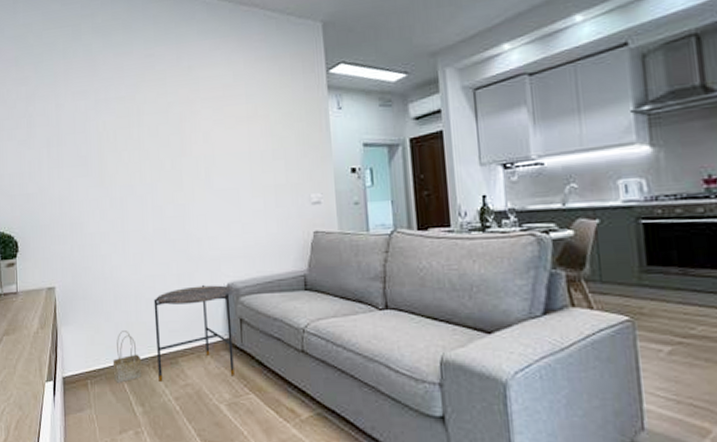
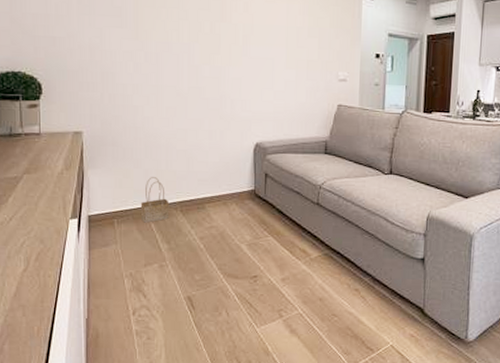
side table: present [153,284,234,381] -> none [184,141,262,223]

